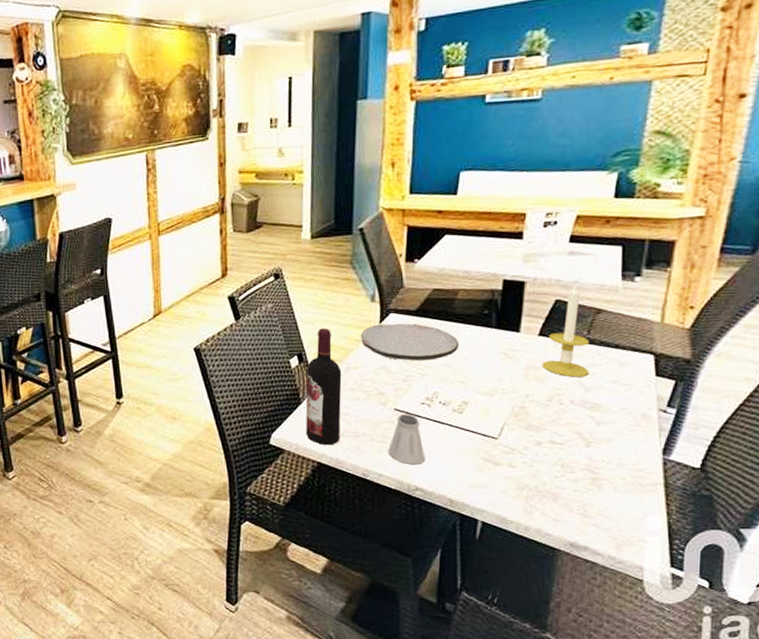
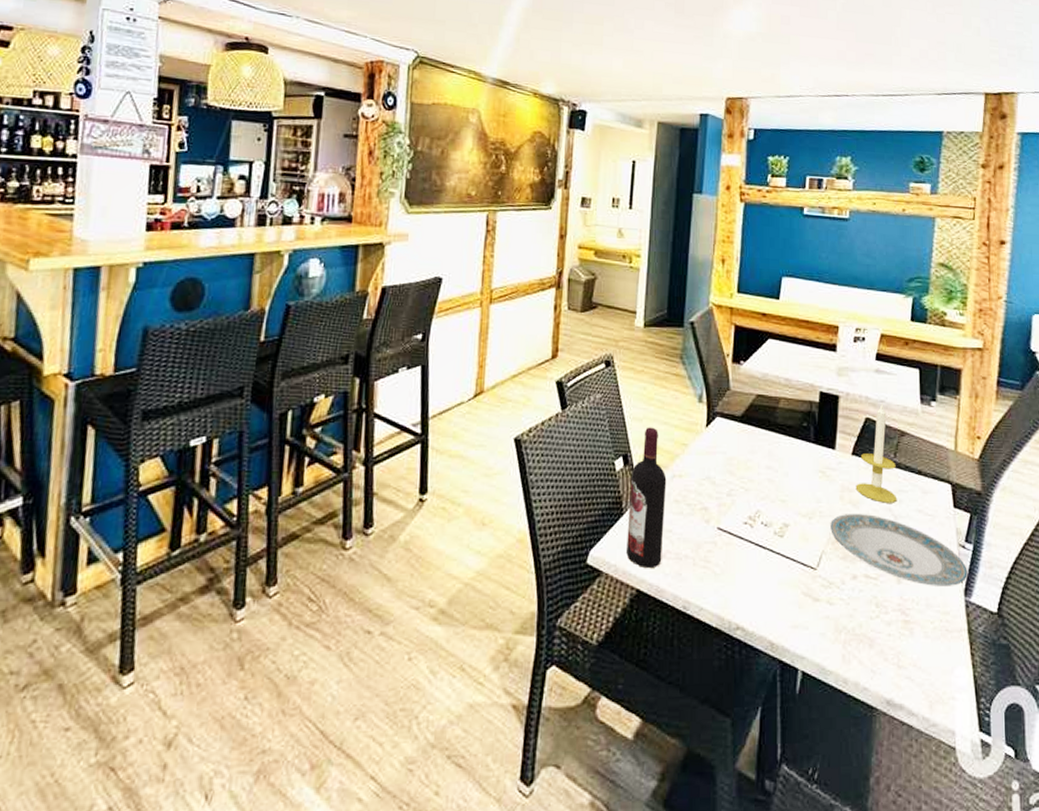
plate: present [361,323,460,361] -> none [687,428,781,474]
saltshaker: present [388,414,426,465] -> none [710,535,747,597]
plate: none [513,388,668,448] -> present [830,514,967,586]

